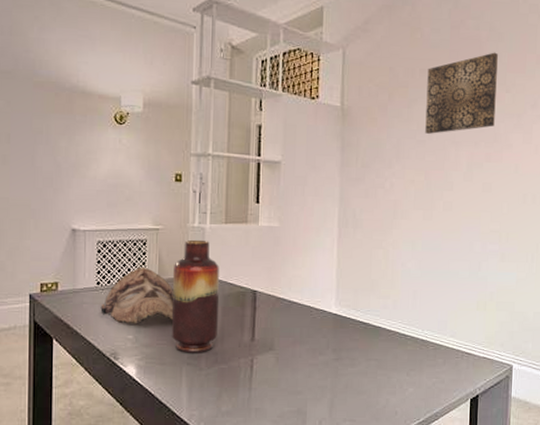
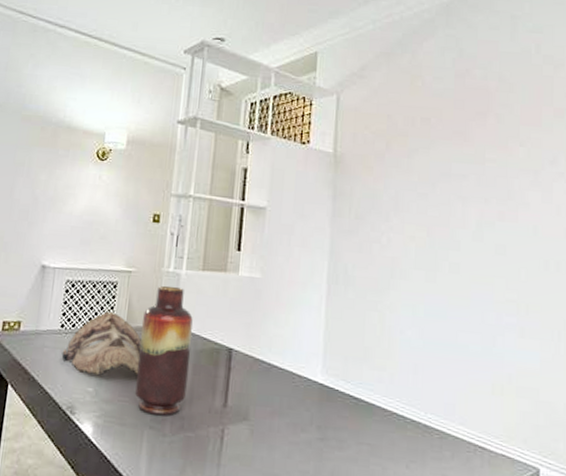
wall art: present [425,52,498,134] -> none [427,103,509,187]

